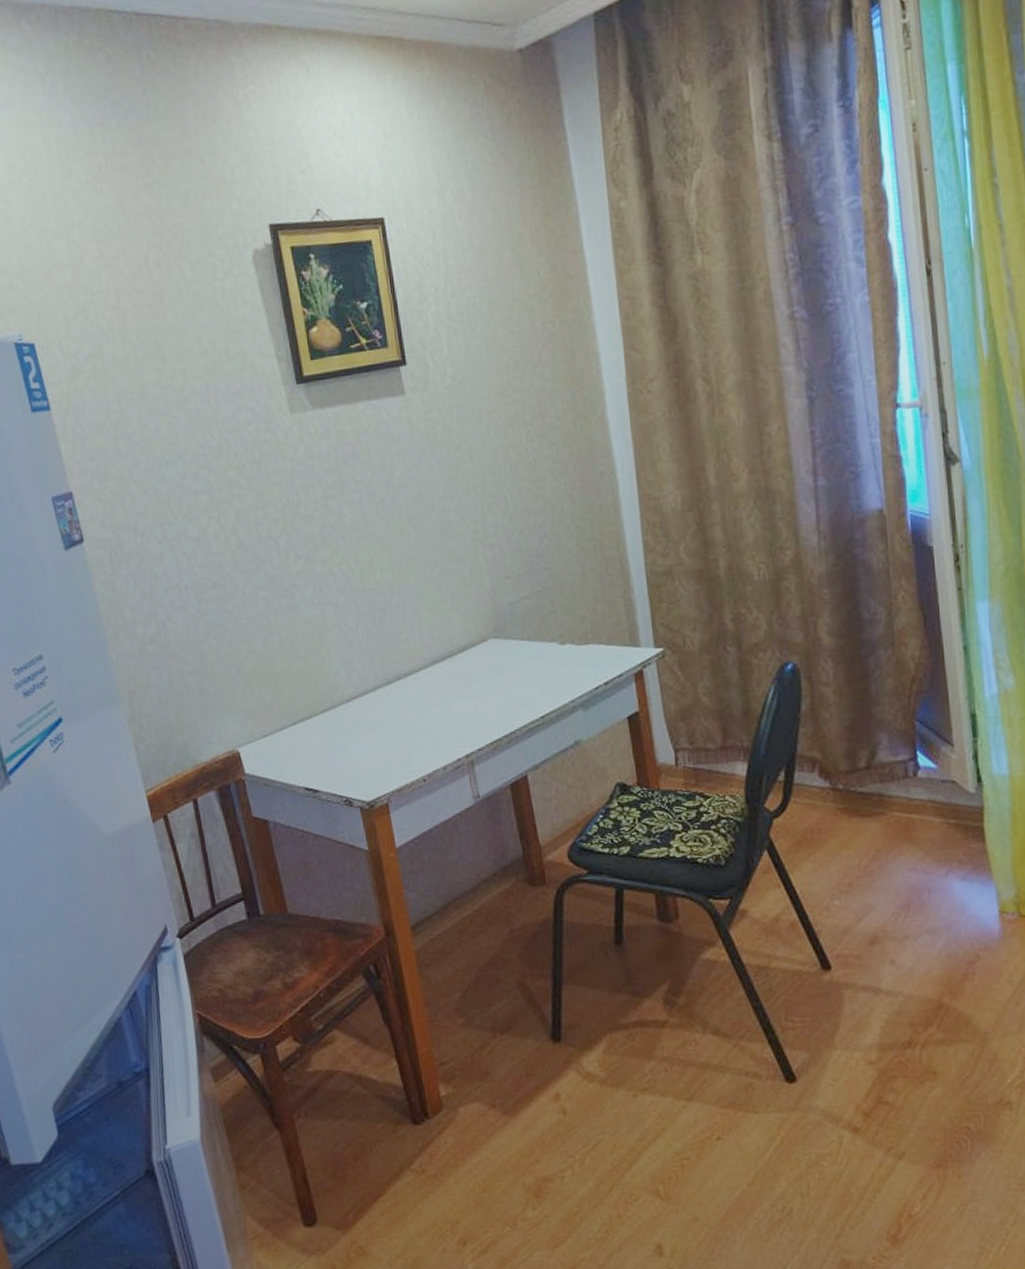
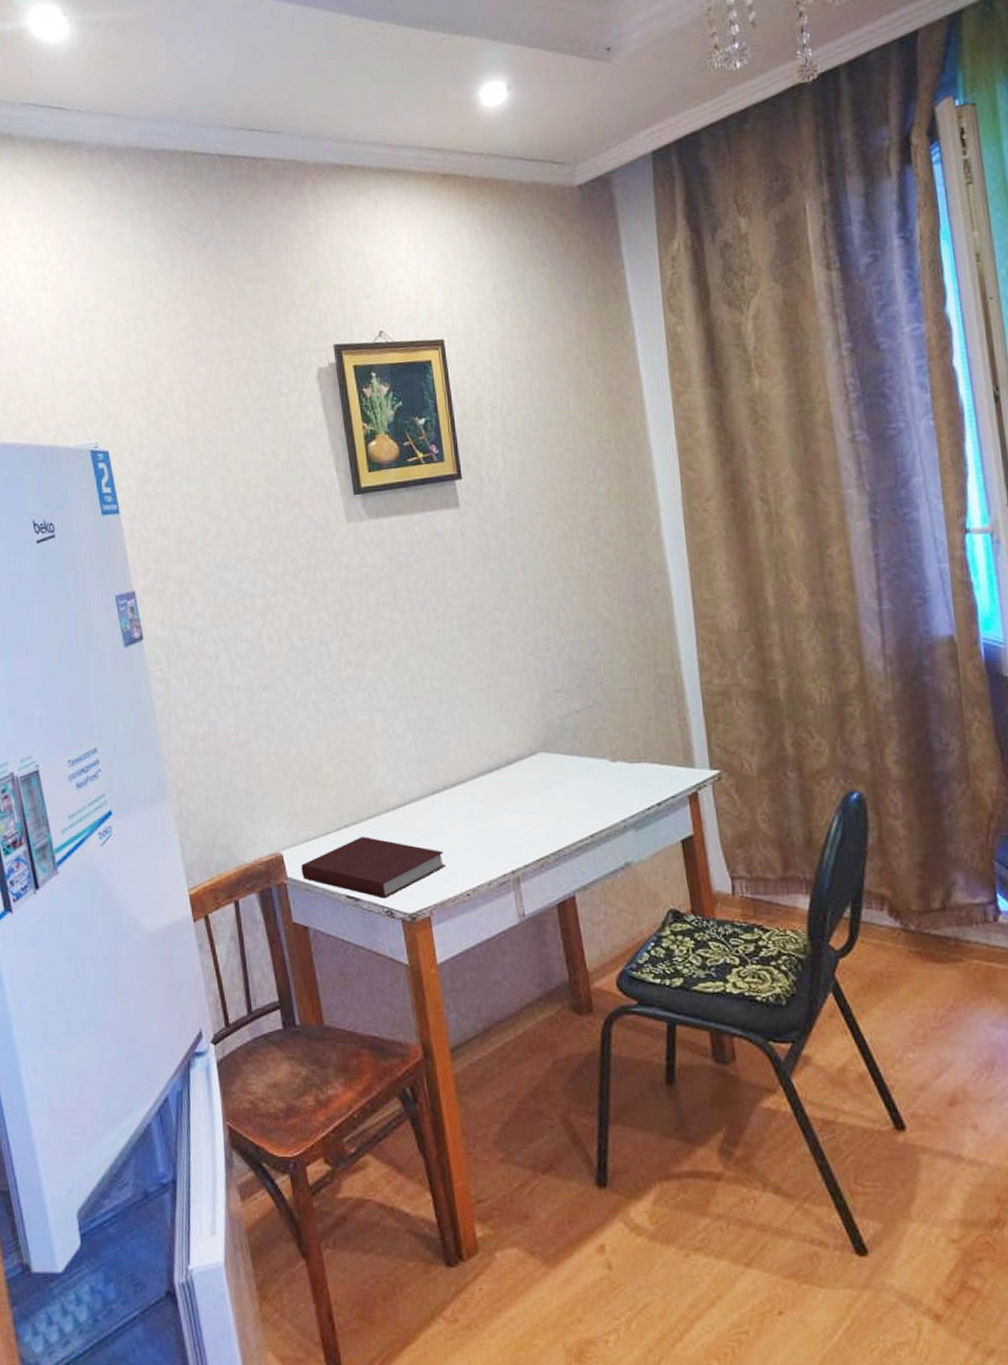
notebook: none [258,729,401,789] -> present [301,837,445,899]

